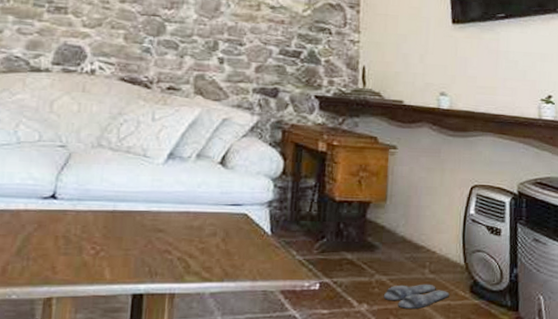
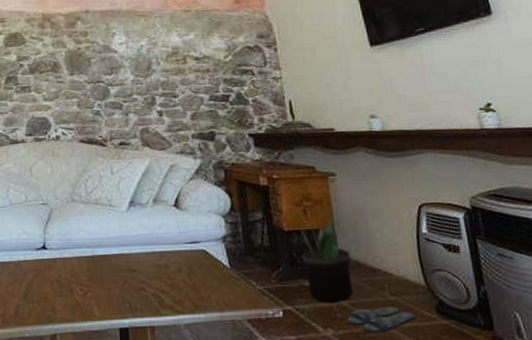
planter: none [349,190,398,277] -> present [297,216,353,302]

